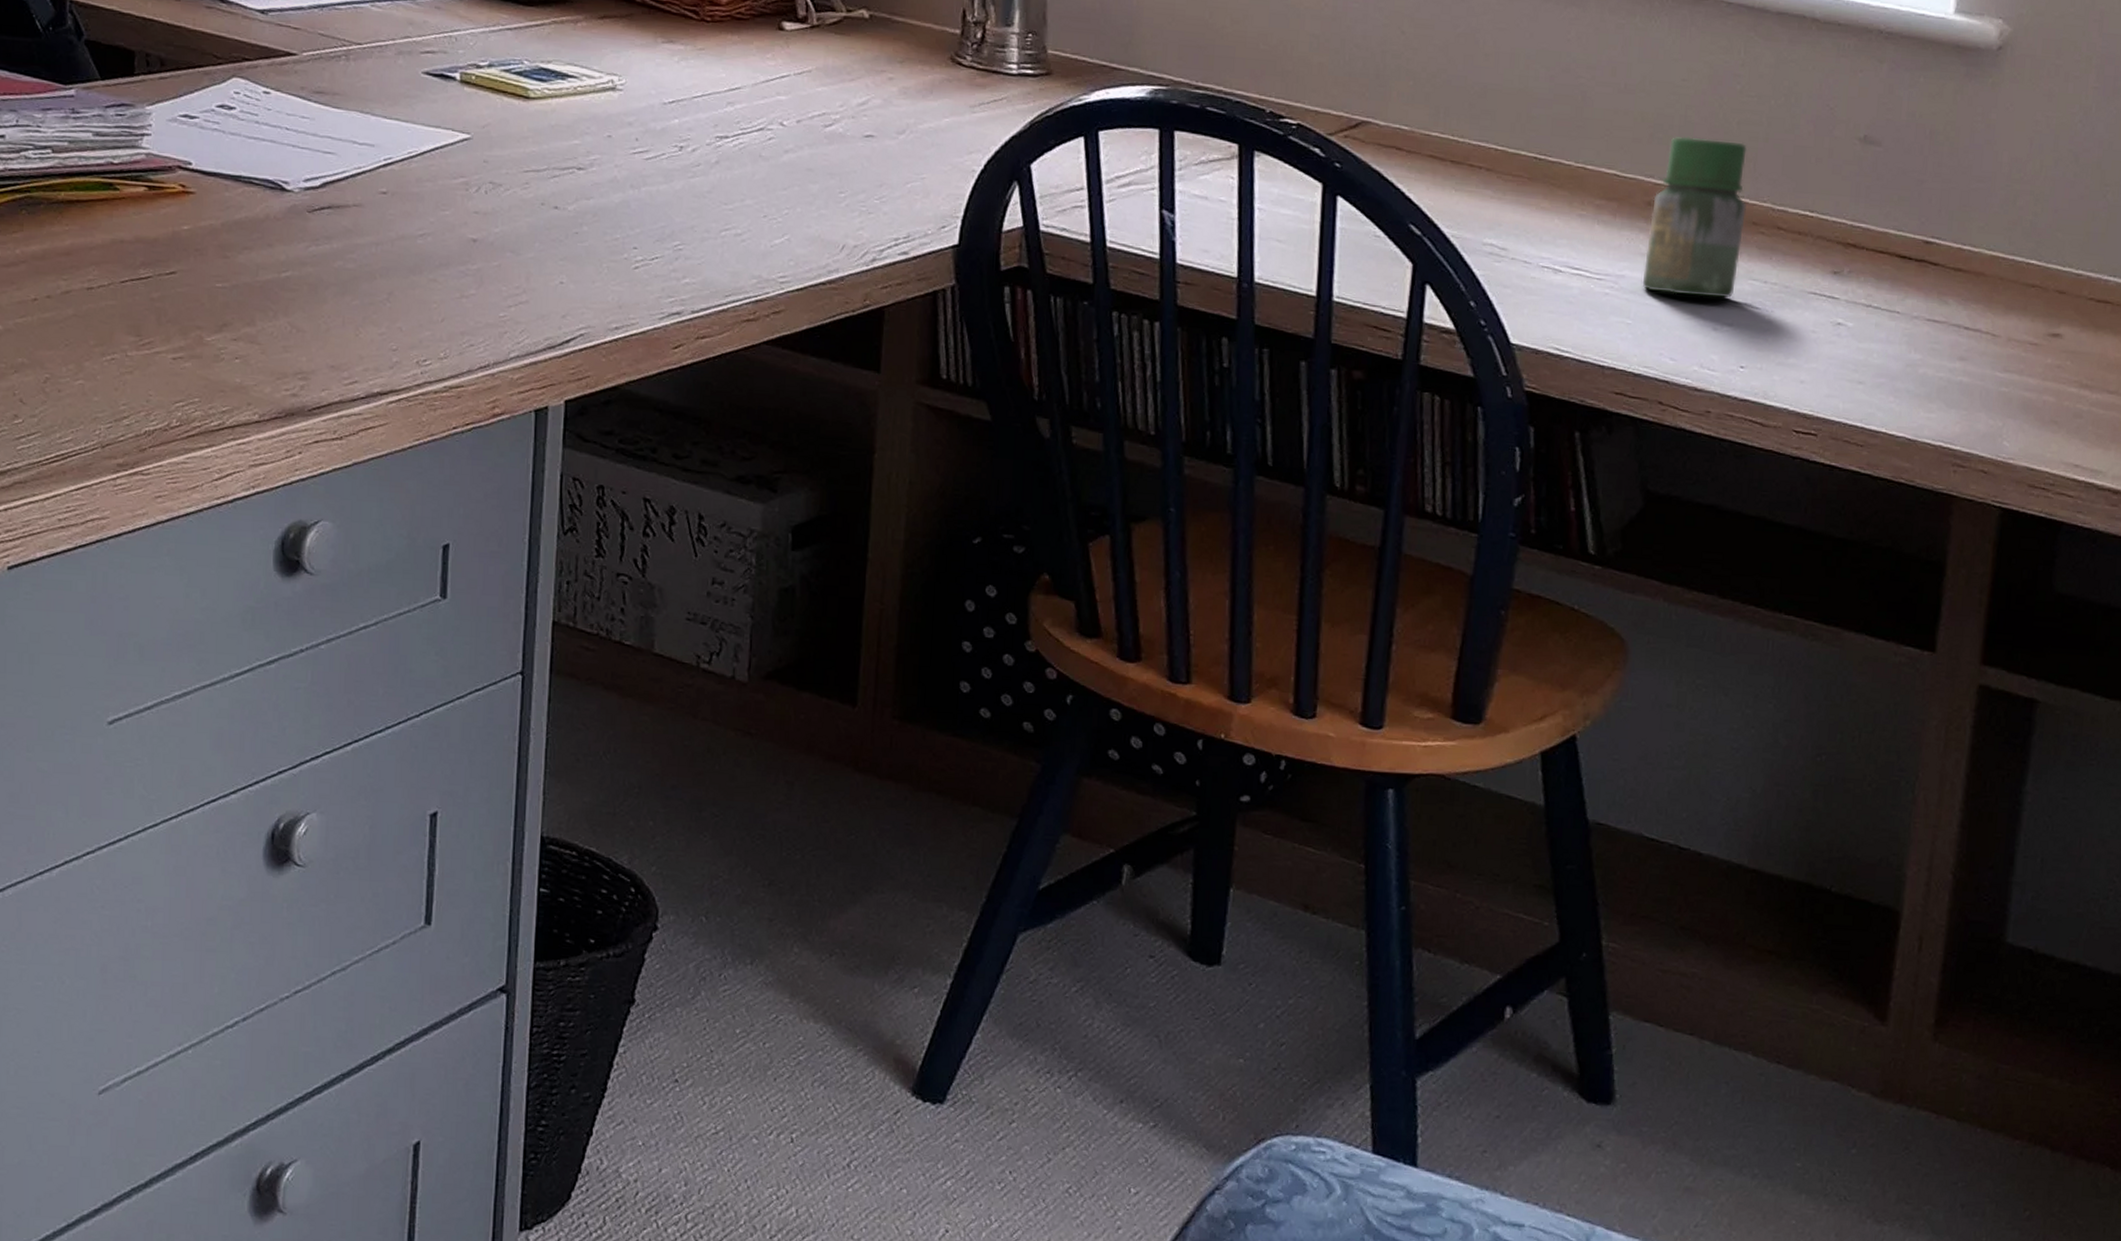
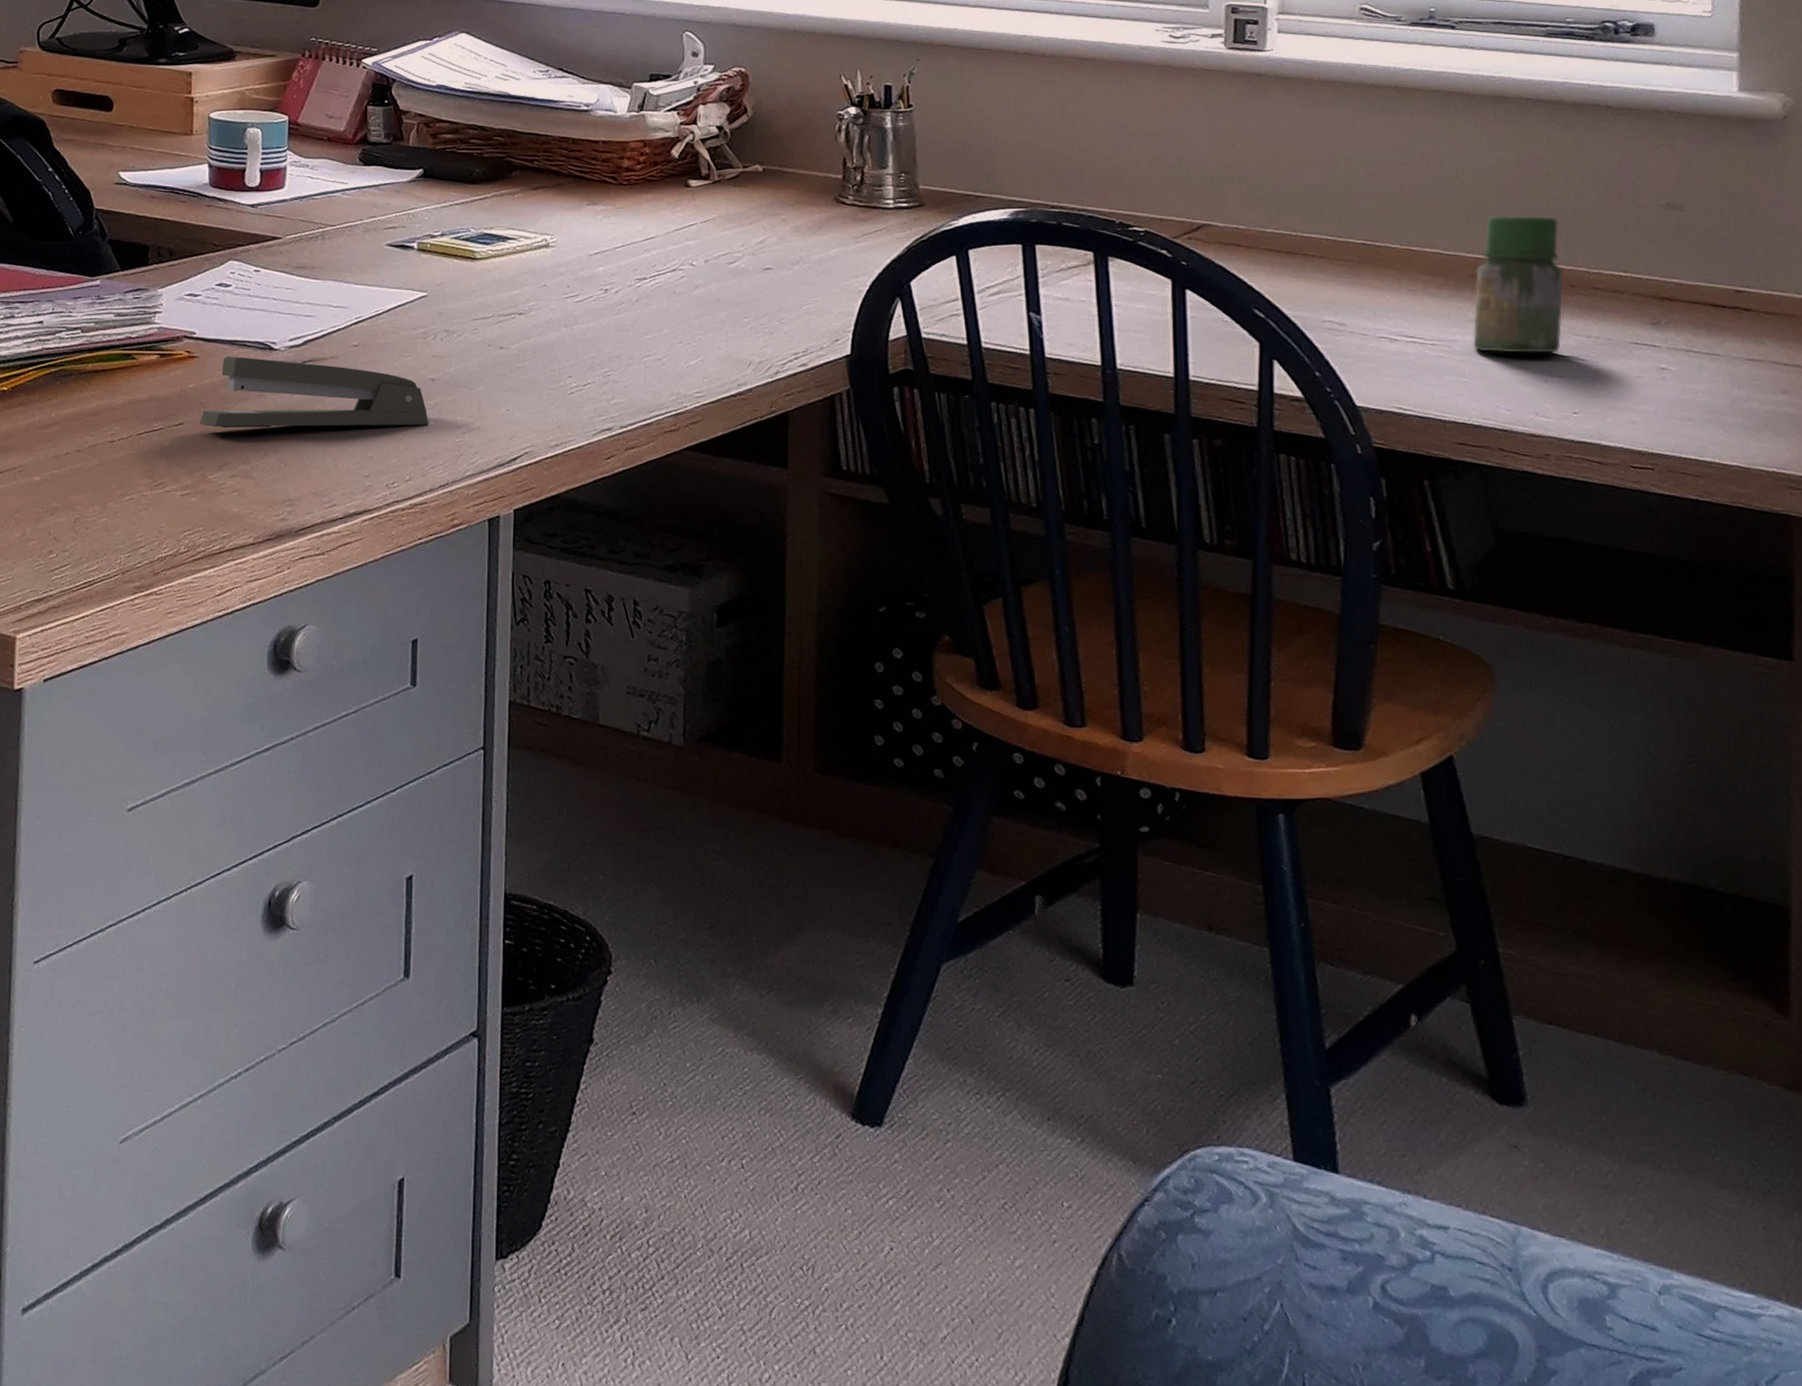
stapler: none [196,194,469,294] -> present [200,356,429,428]

